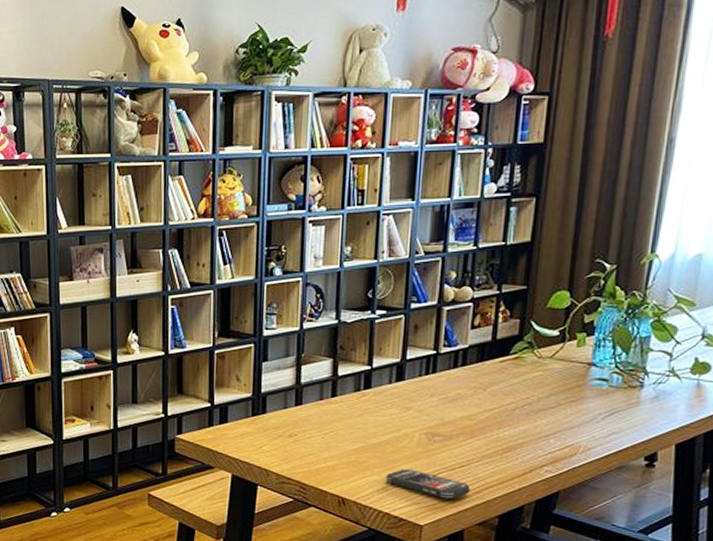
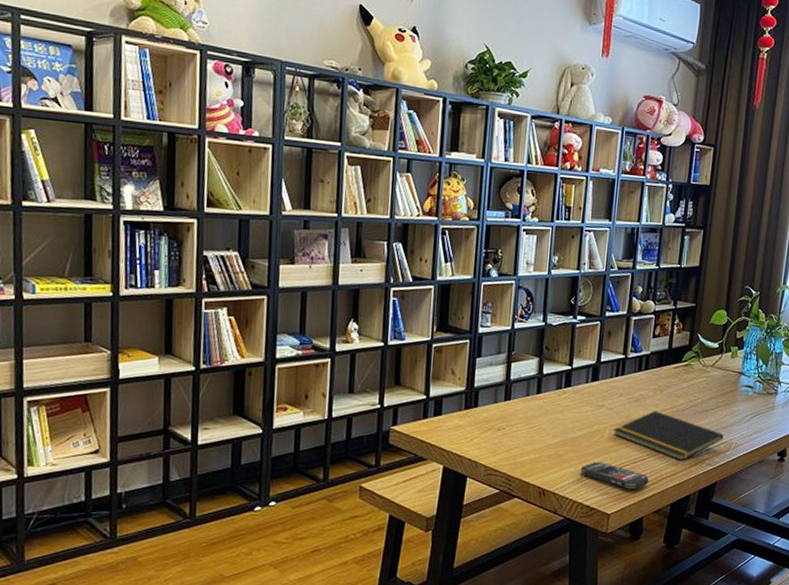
notepad: none [424,411,569,467] -> present [613,411,724,461]

